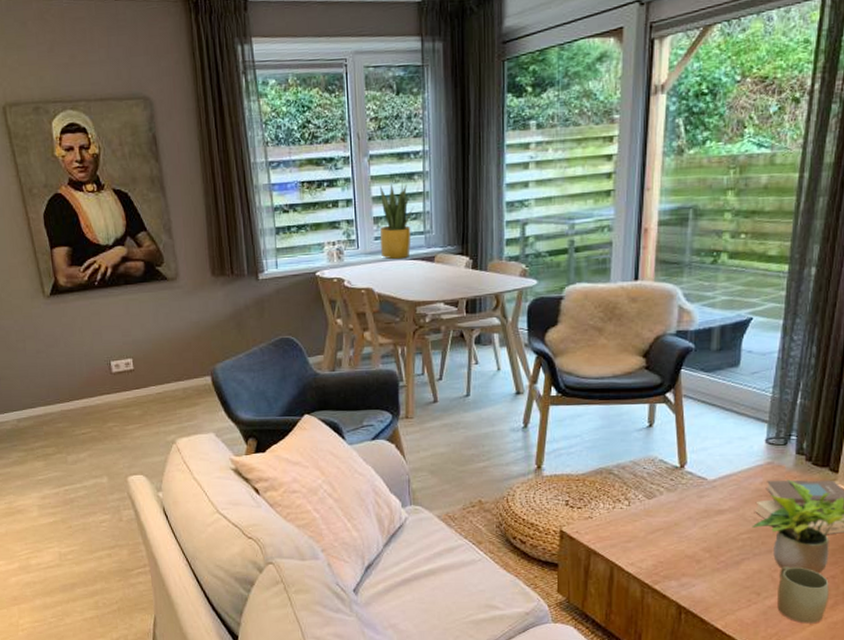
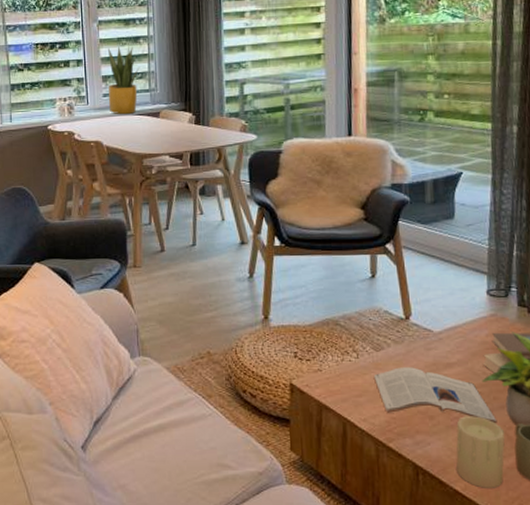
magazine: none [645,514,763,567] -> present [374,367,498,424]
candle: none [719,560,770,626] -> present [456,416,505,488]

